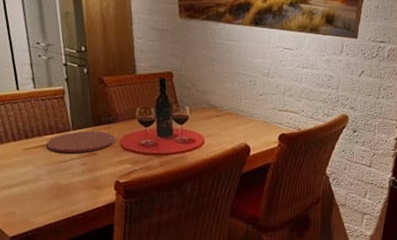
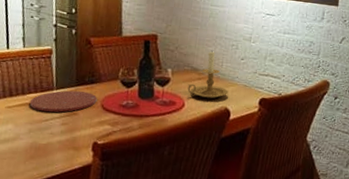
candle holder: none [206,86,248,136] -> present [187,50,229,99]

